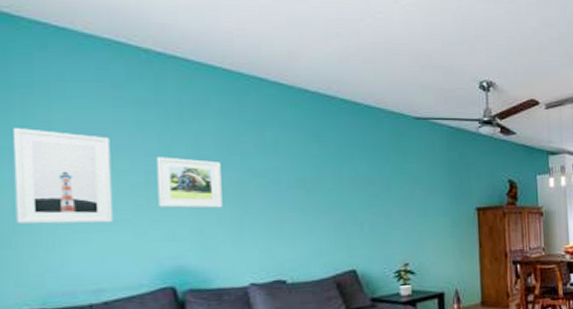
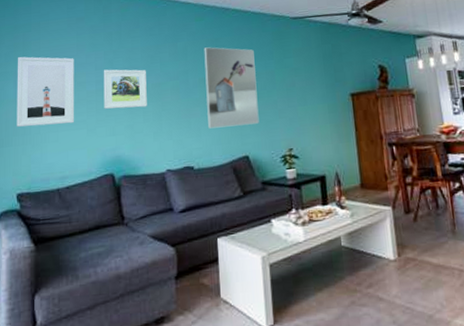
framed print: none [301,141,370,238] -> present [204,47,259,129]

